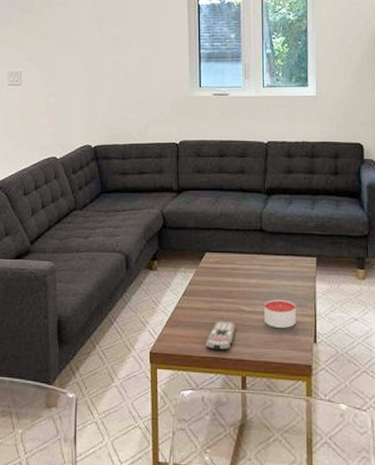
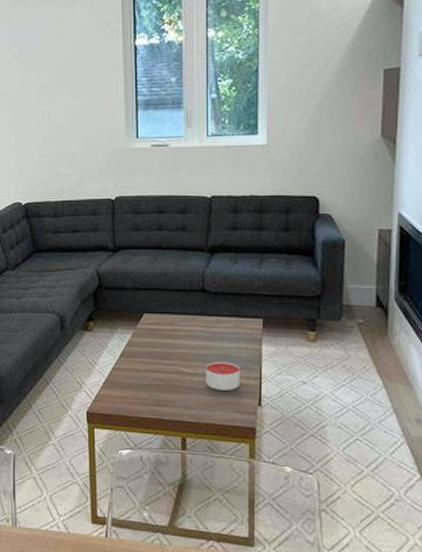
remote control: present [205,320,236,350] -> none [144,382,175,412]

